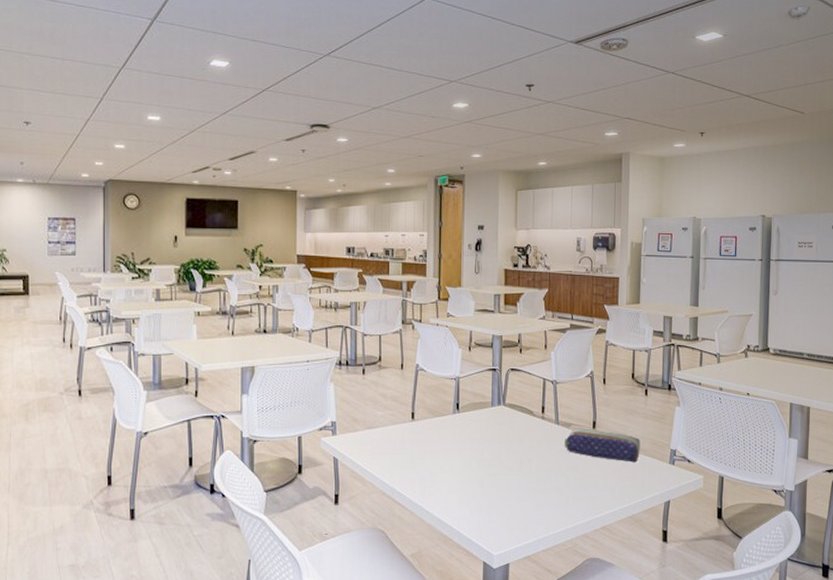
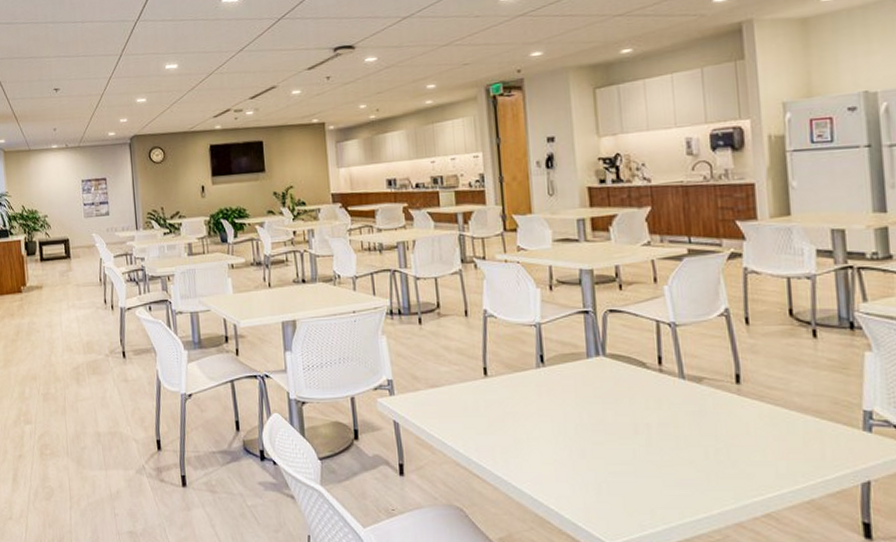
pencil case: present [565,428,640,462] -> none [696,383,814,428]

